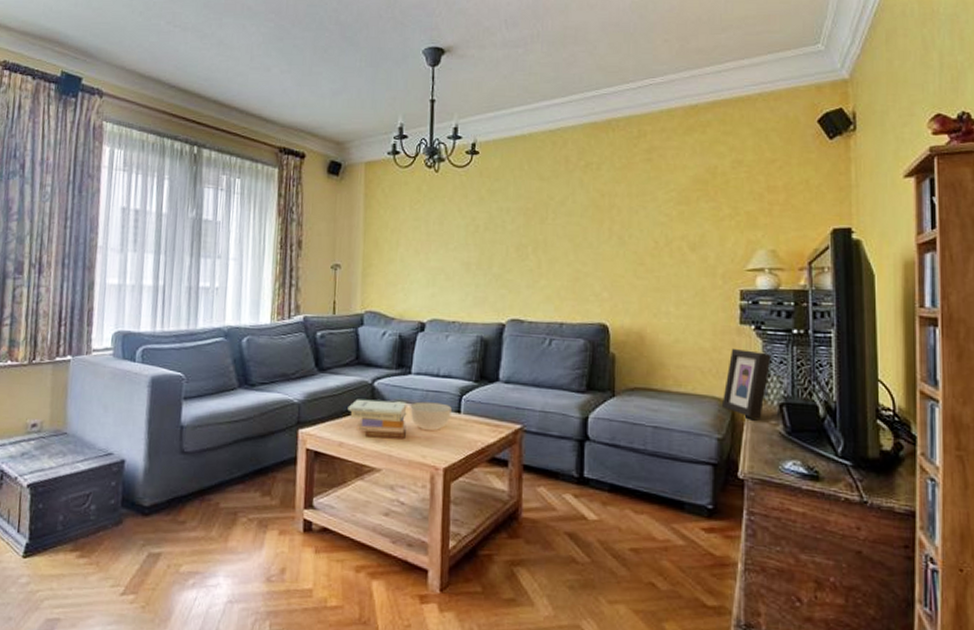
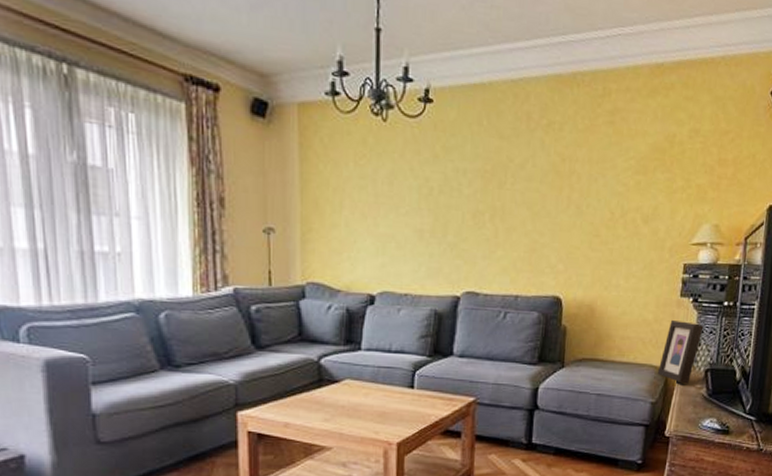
books: present [347,399,407,439] -> none [292,377,358,417]
bowl: present [410,401,452,432] -> none [361,378,405,408]

